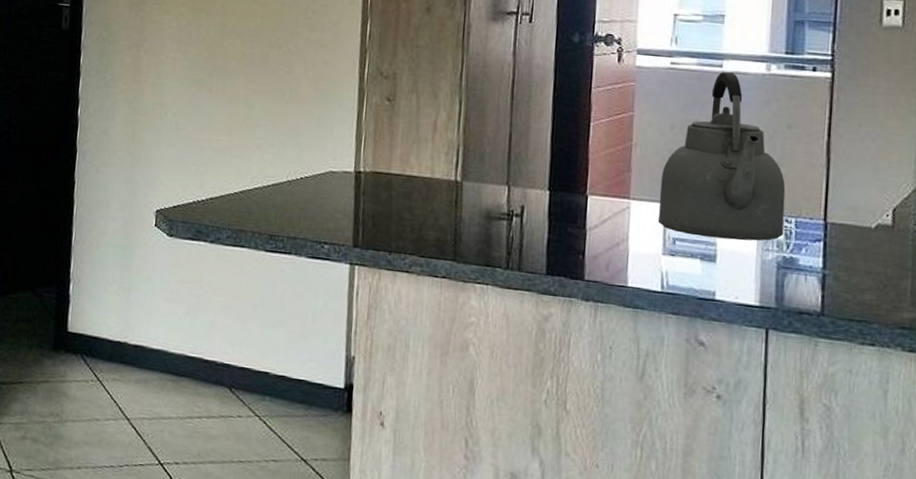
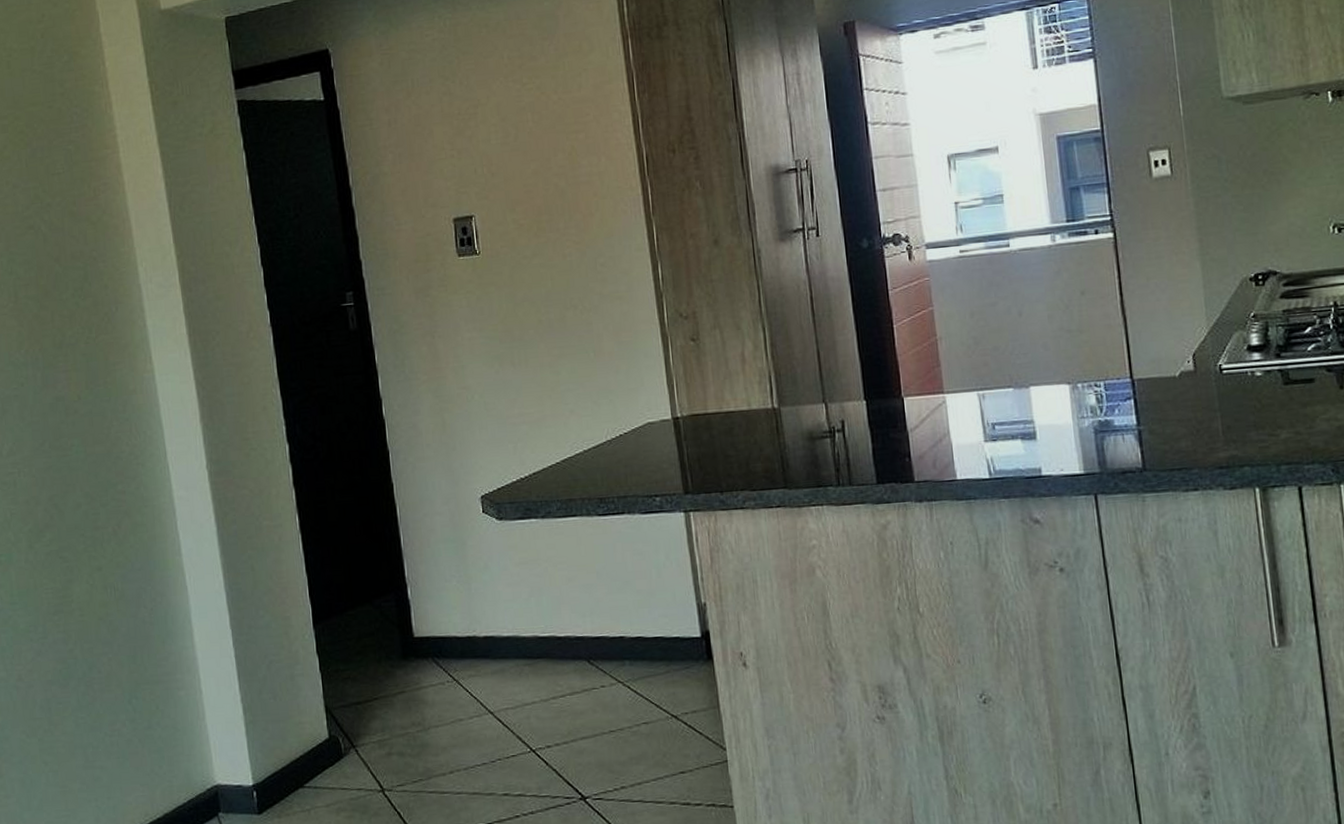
kettle: present [657,72,786,241] -> none [970,250,1096,417]

